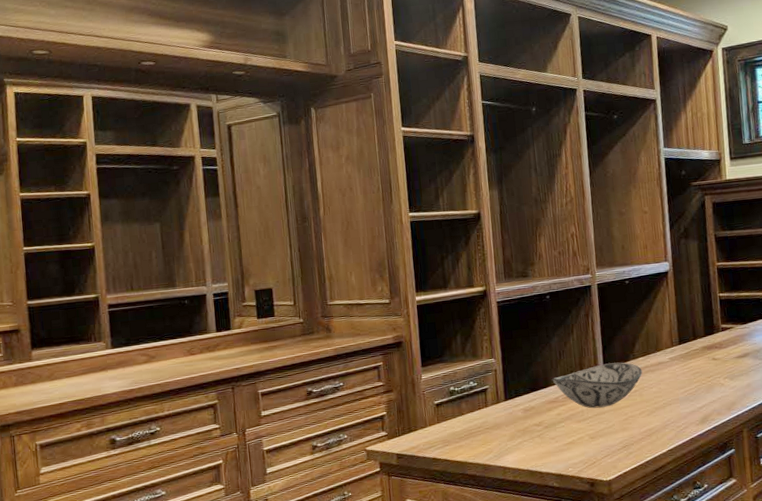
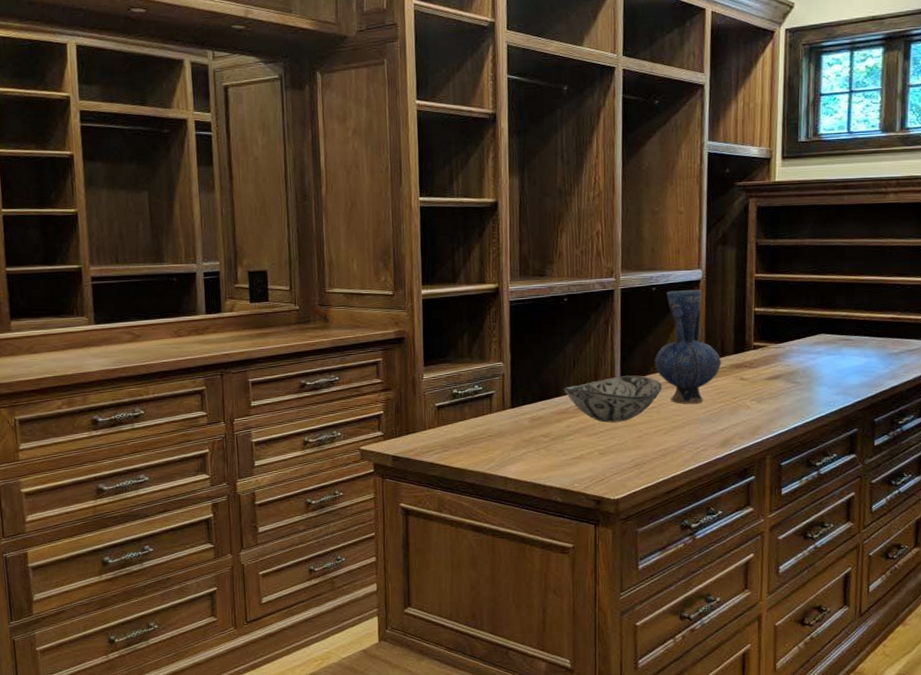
vase: none [632,280,694,386] -> present [654,290,722,404]

